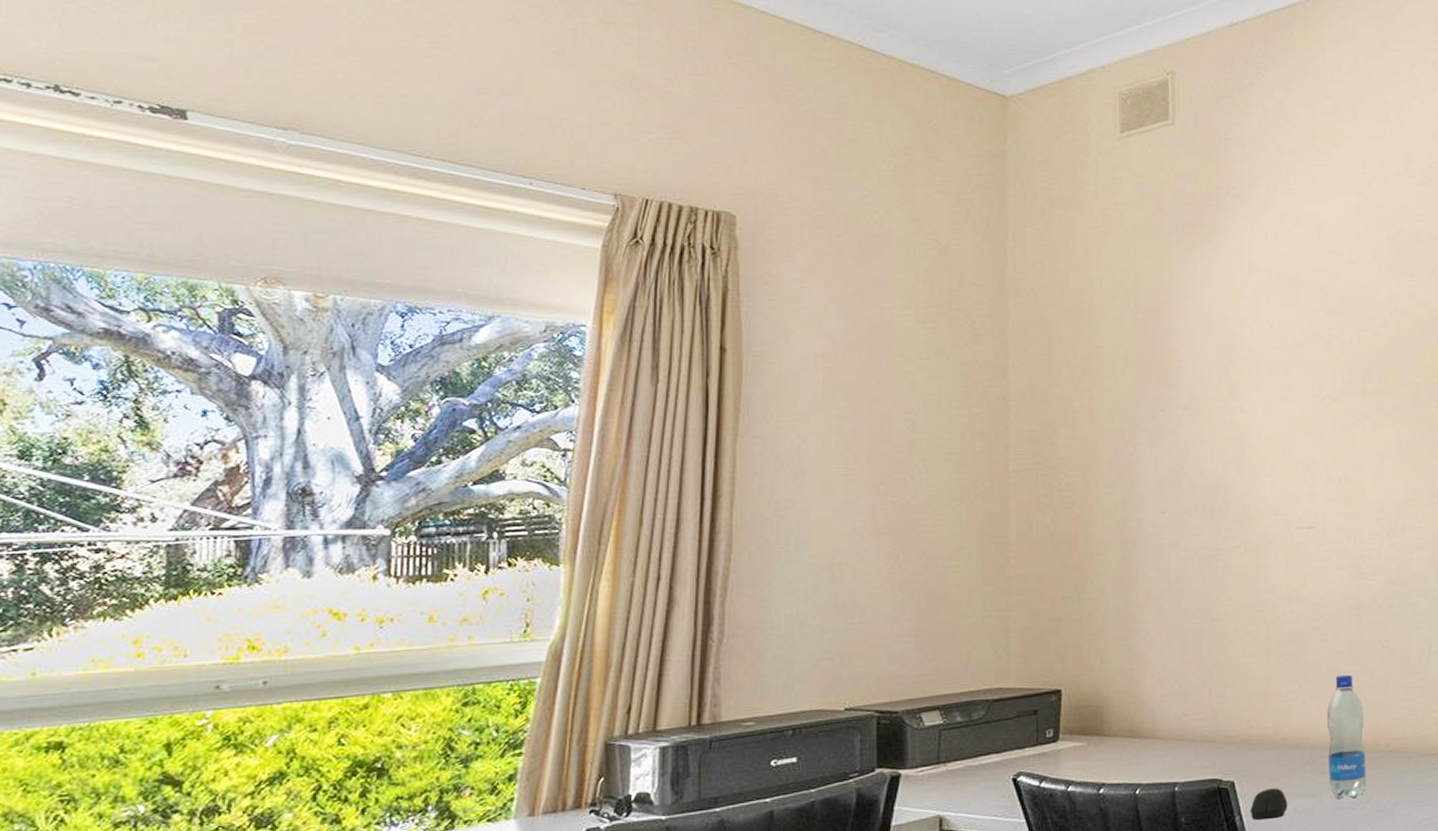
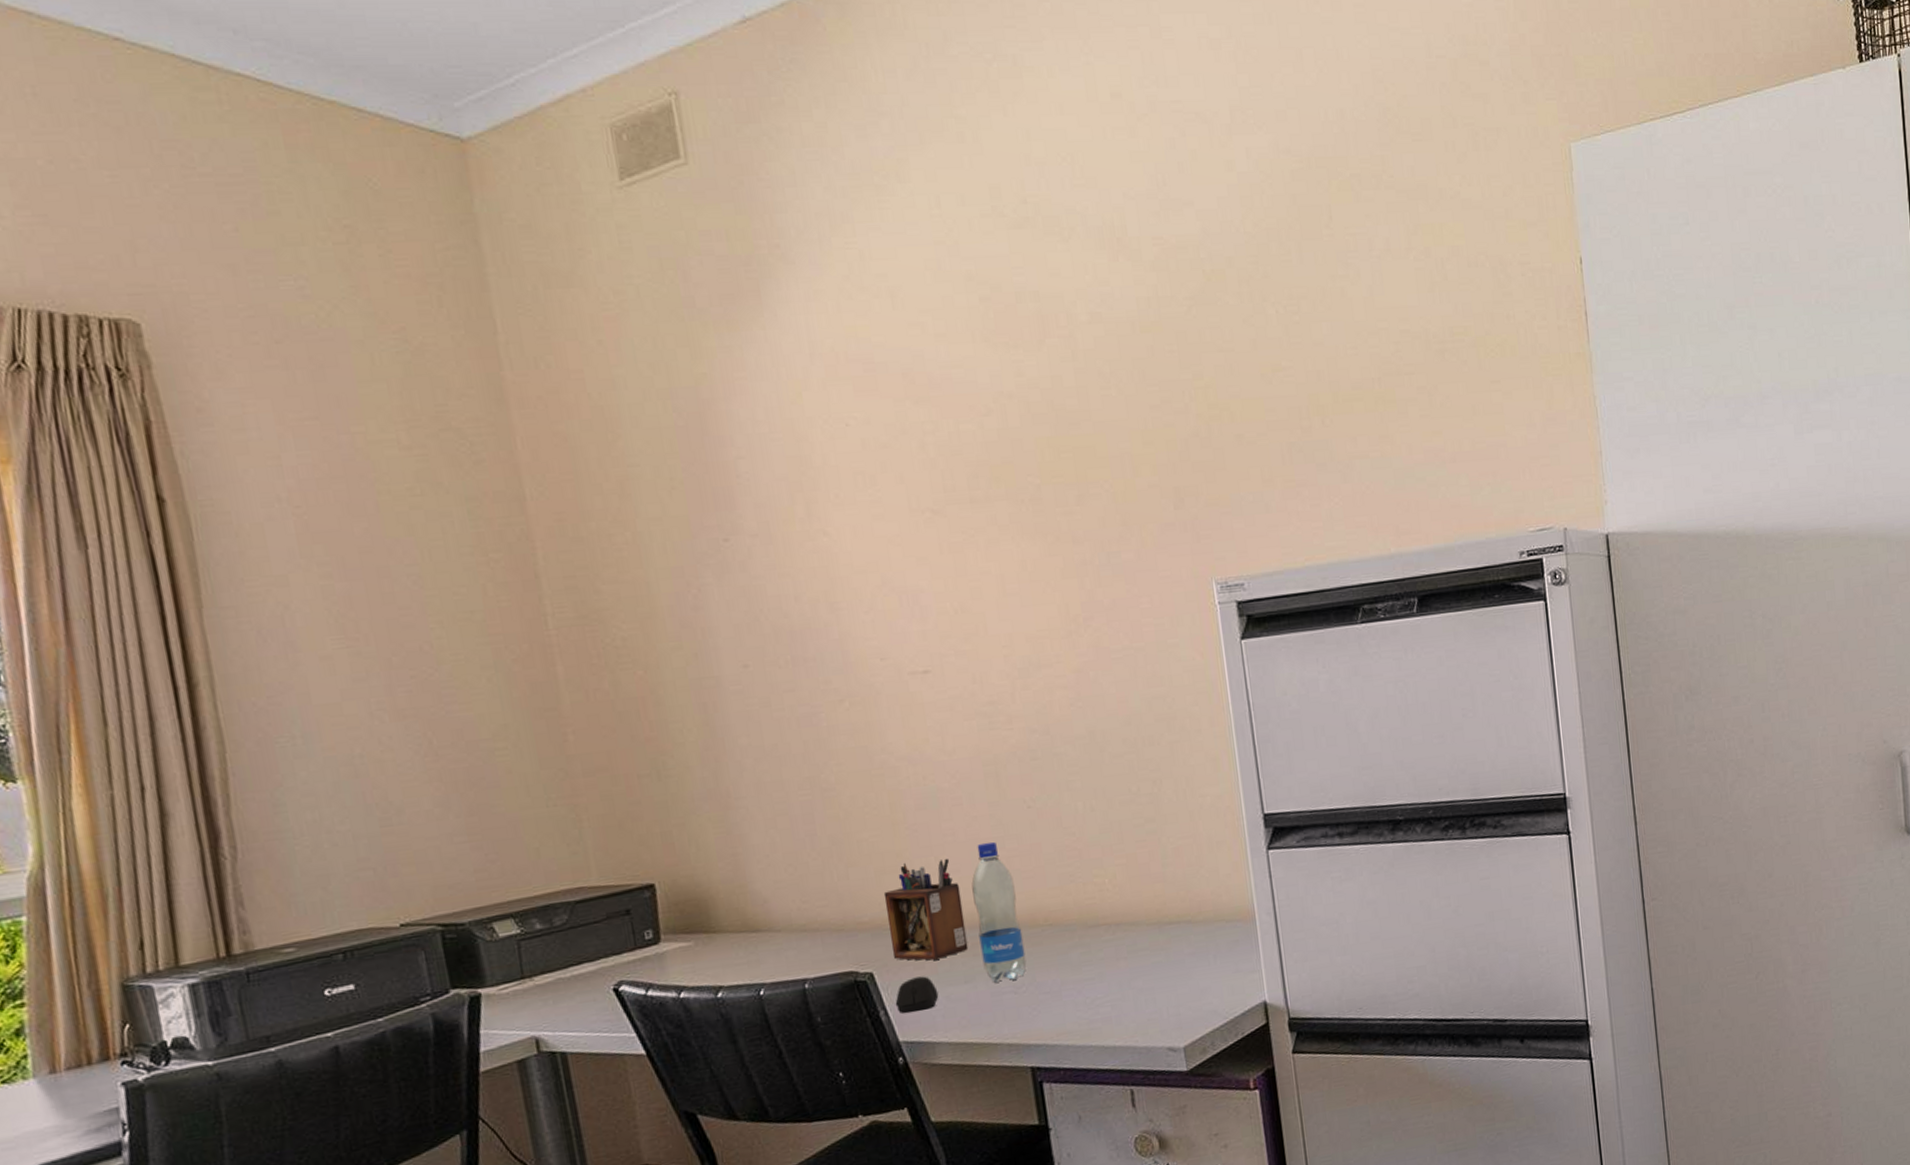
desk organizer: none [1252,686,1318,774] -> present [883,858,969,961]

